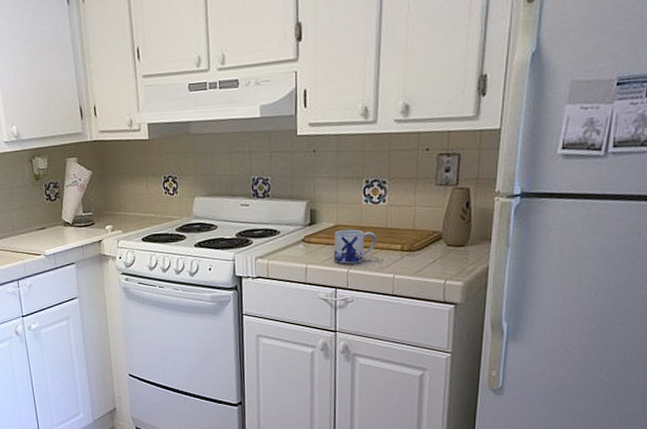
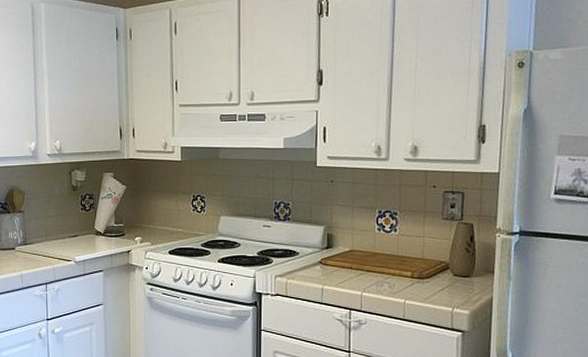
mug: present [333,229,377,264] -> none [348,254,389,287]

